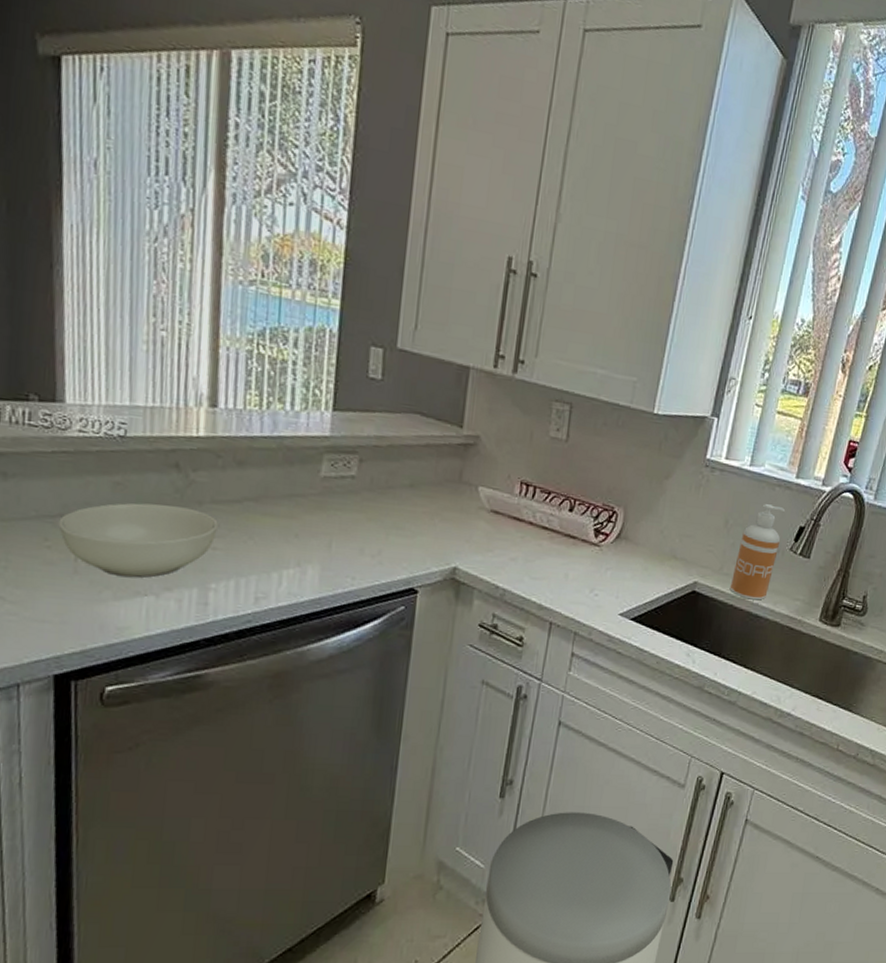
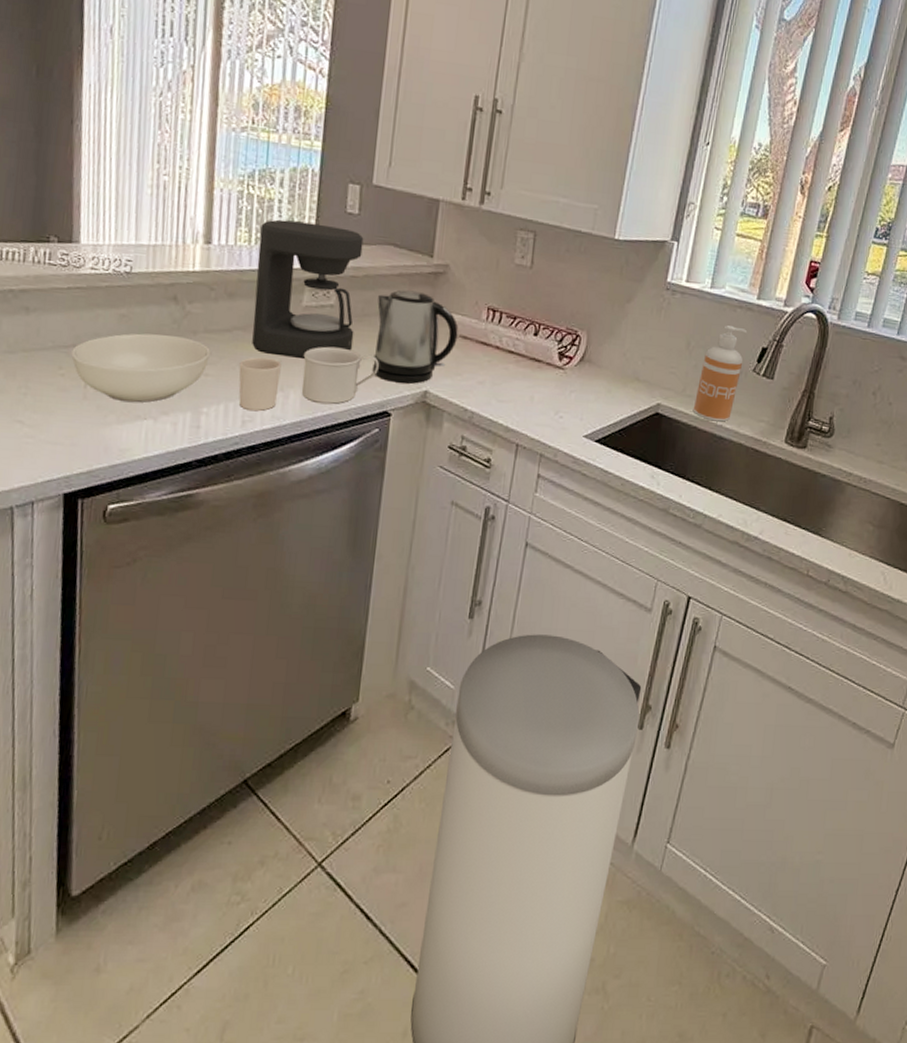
mug: none [250,530,298,588] -> present [238,357,281,412]
coffee maker: none [265,383,388,532] -> present [252,219,364,358]
mug: none [320,519,405,581] -> present [301,346,379,405]
kettle: none [397,461,490,560] -> present [372,290,459,384]

